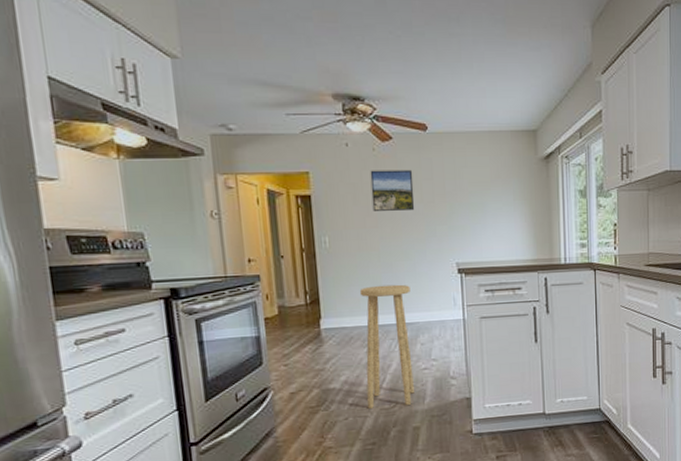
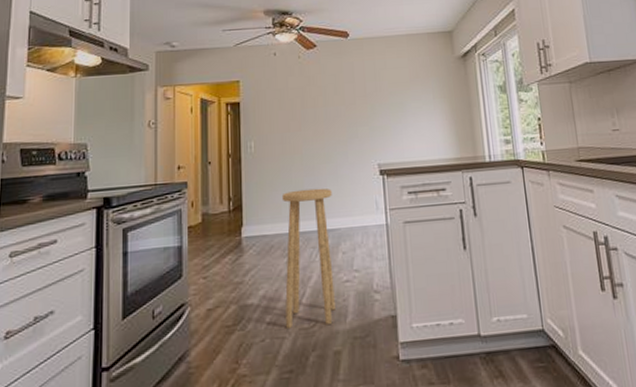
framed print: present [370,169,415,211] -> none [295,74,337,115]

